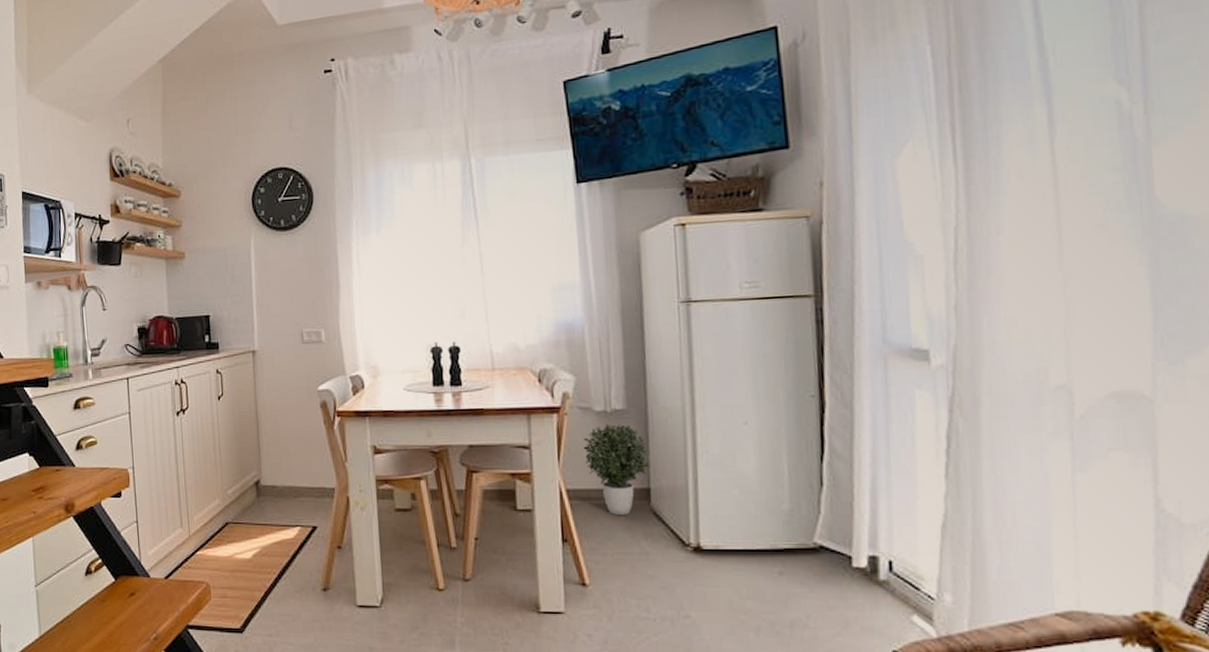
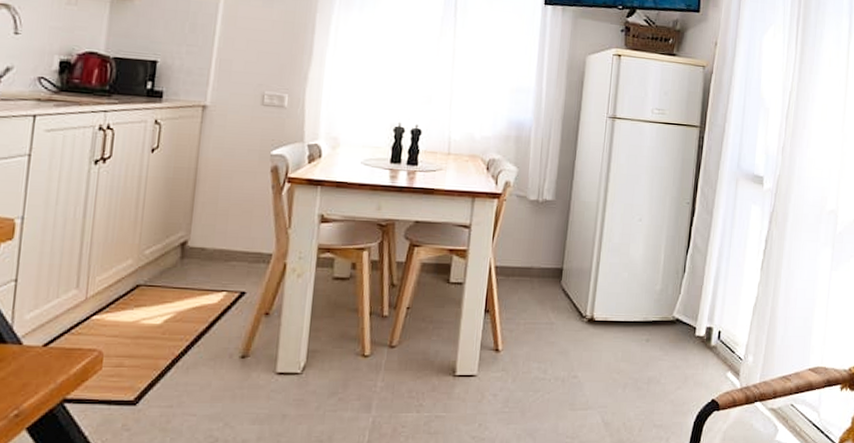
potted plant: present [583,423,650,515] -> none [515,211,567,290]

